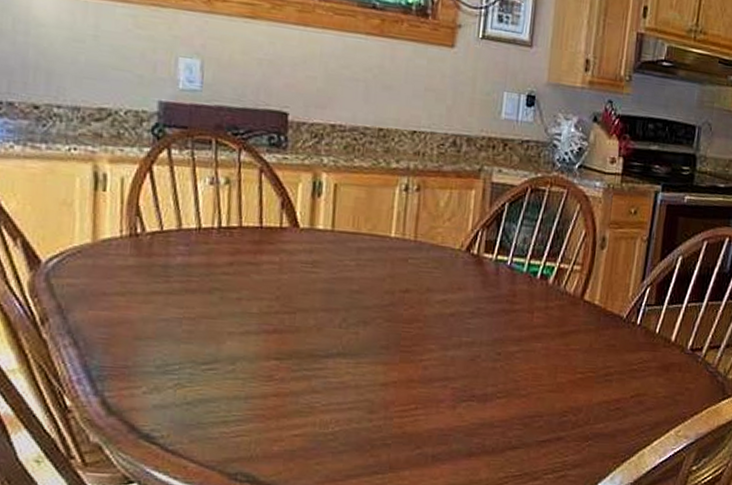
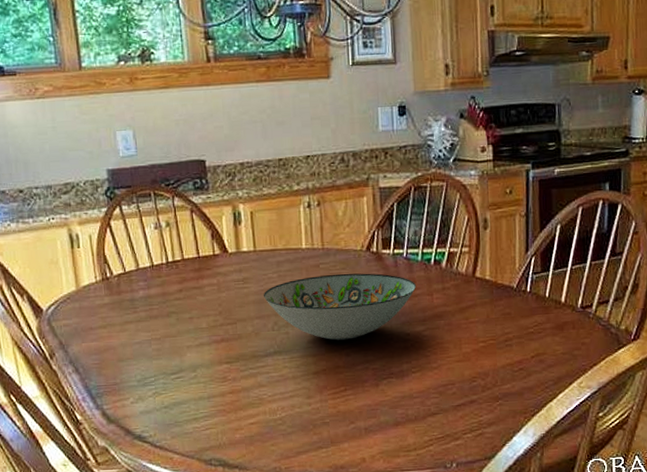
decorative bowl: none [334,271,517,351] -> present [263,273,417,341]

